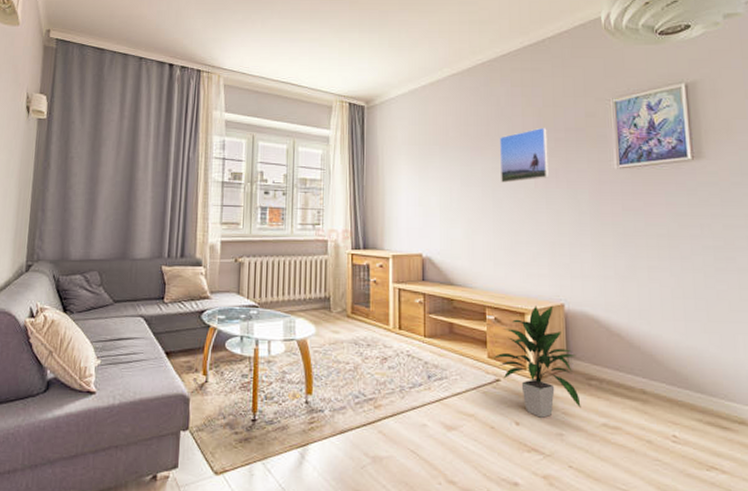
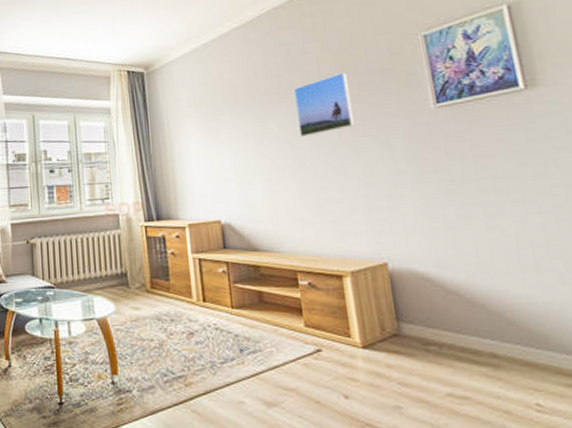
indoor plant: present [493,305,581,418] -> none [310,265,420,390]

